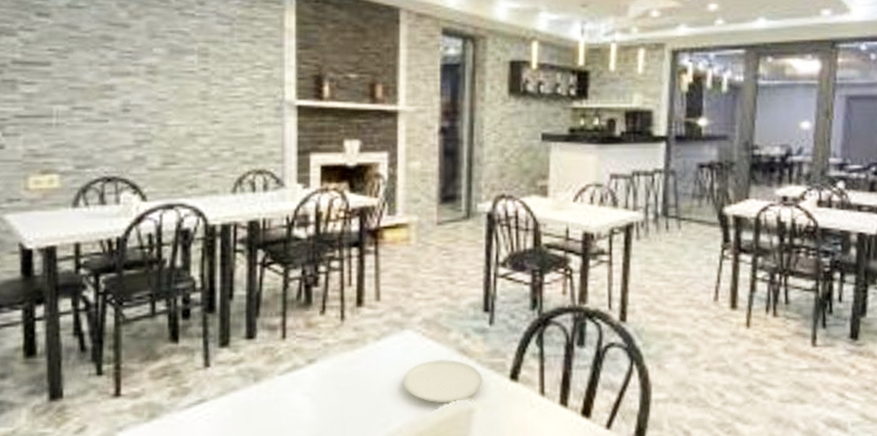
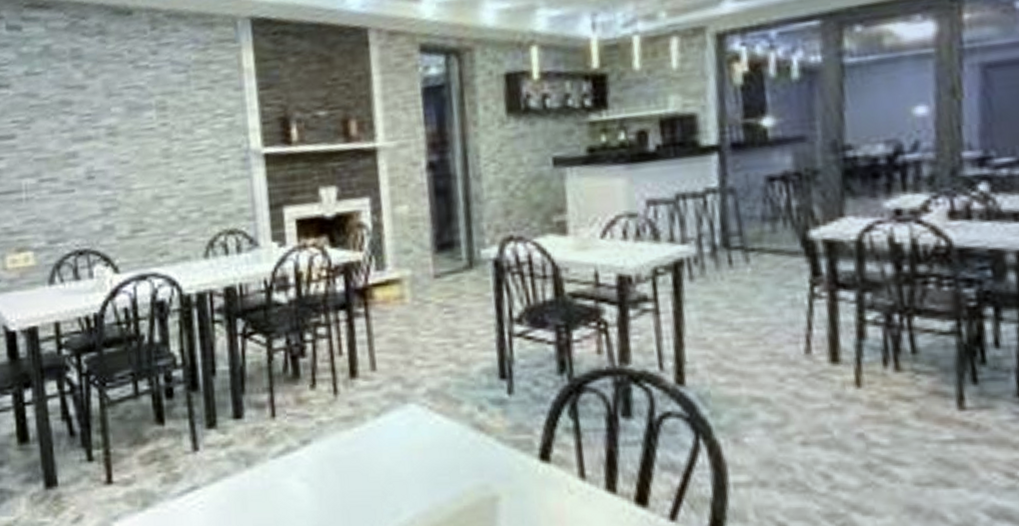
plate: present [402,358,483,404] -> none [410,436,507,490]

